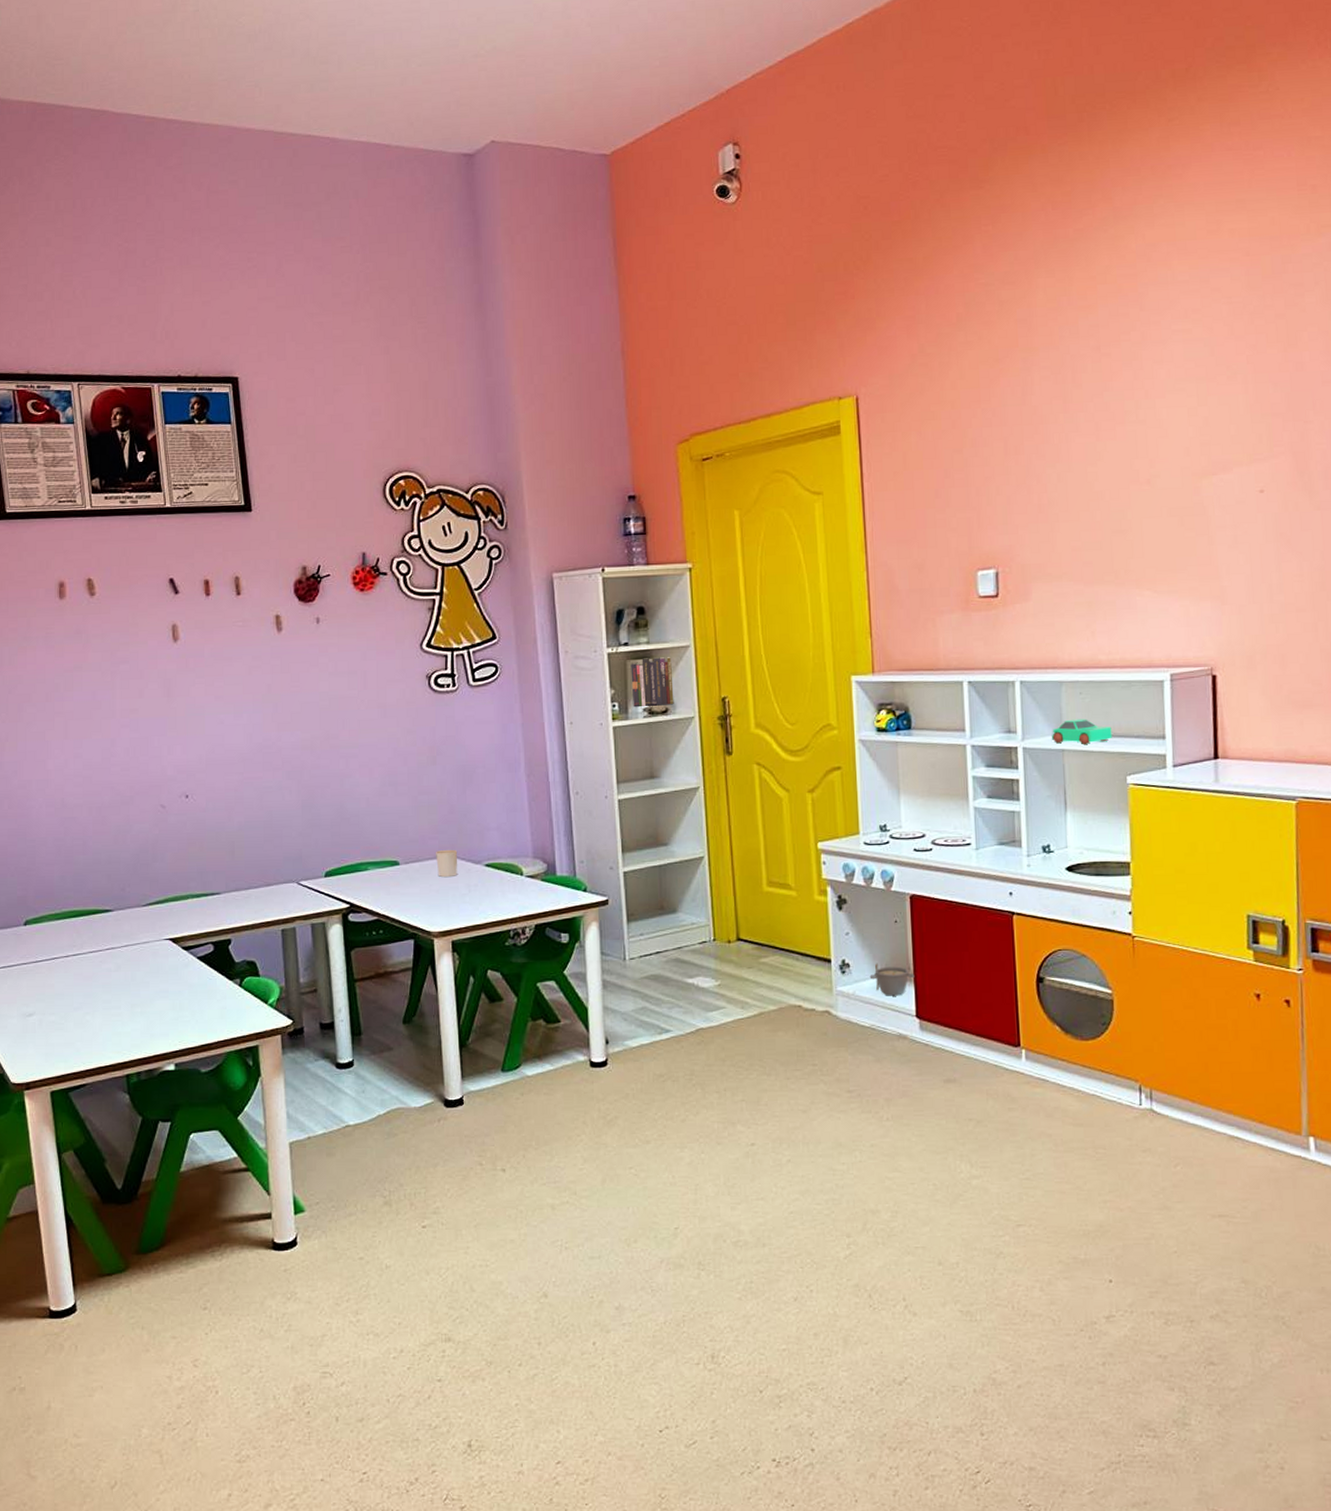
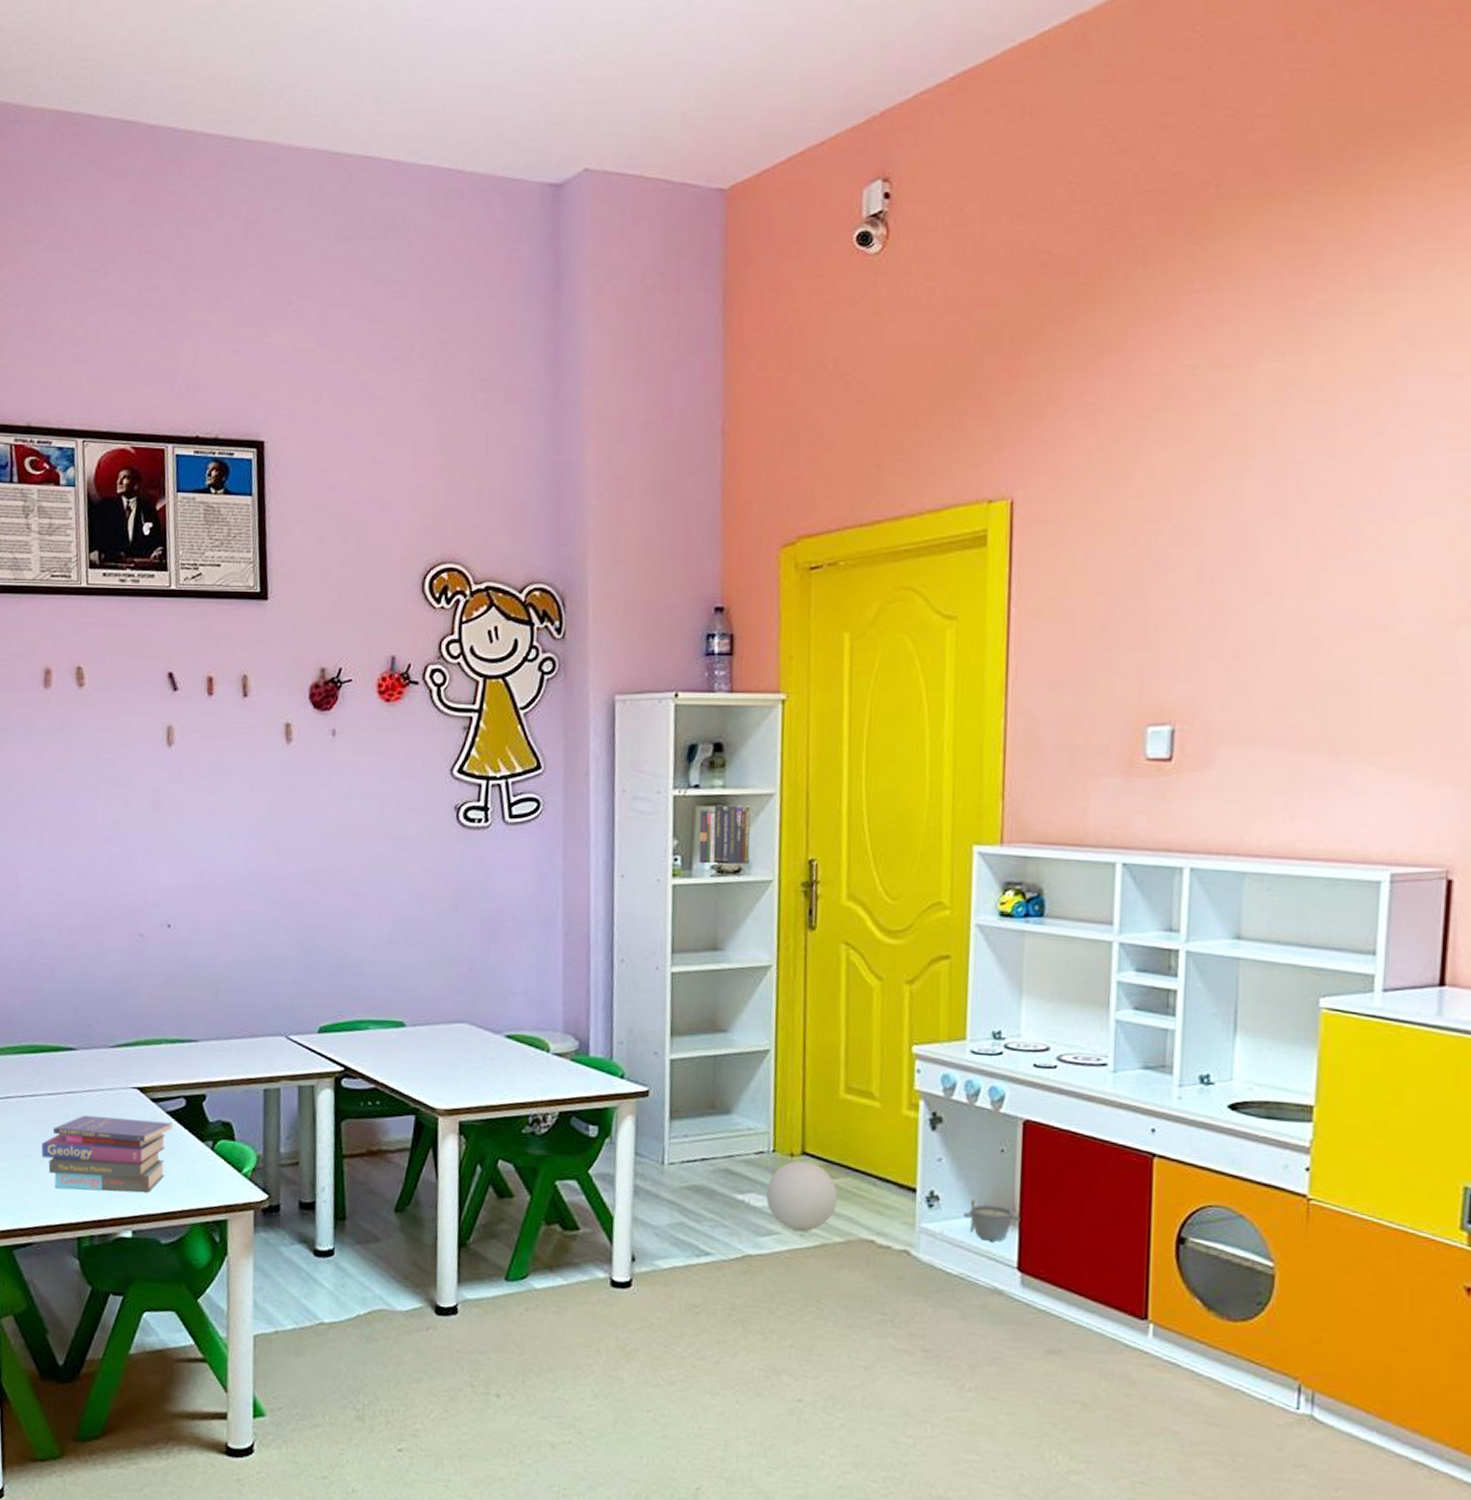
books: none [88,966,203,1034] -> present [41,1115,173,1192]
cup: present [435,849,458,878] -> none [448,1013,475,1047]
ball: none [711,946,769,1005] -> present [766,1160,838,1232]
toy car: present [1051,719,1112,744] -> none [1224,920,1306,953]

